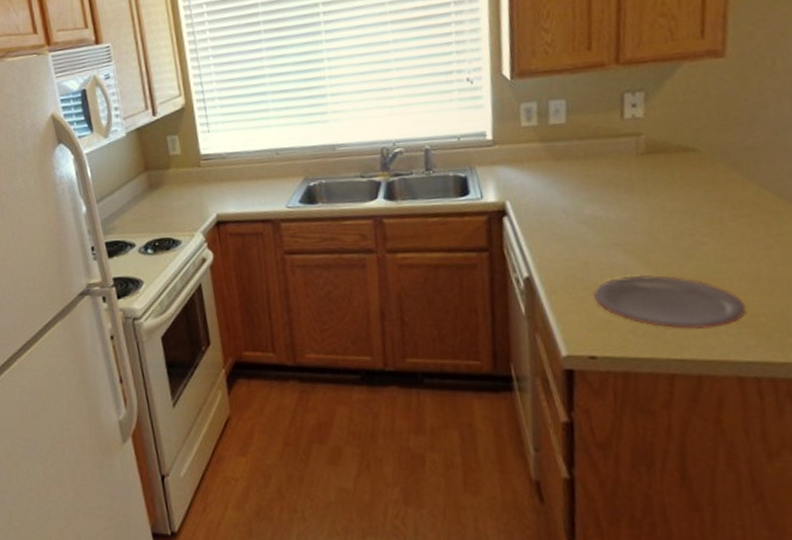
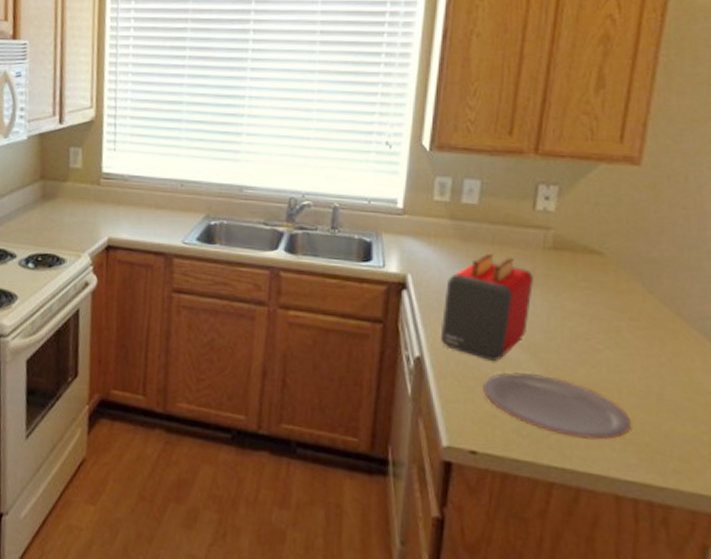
toaster: none [545,167,631,270] -> present [440,252,533,361]

